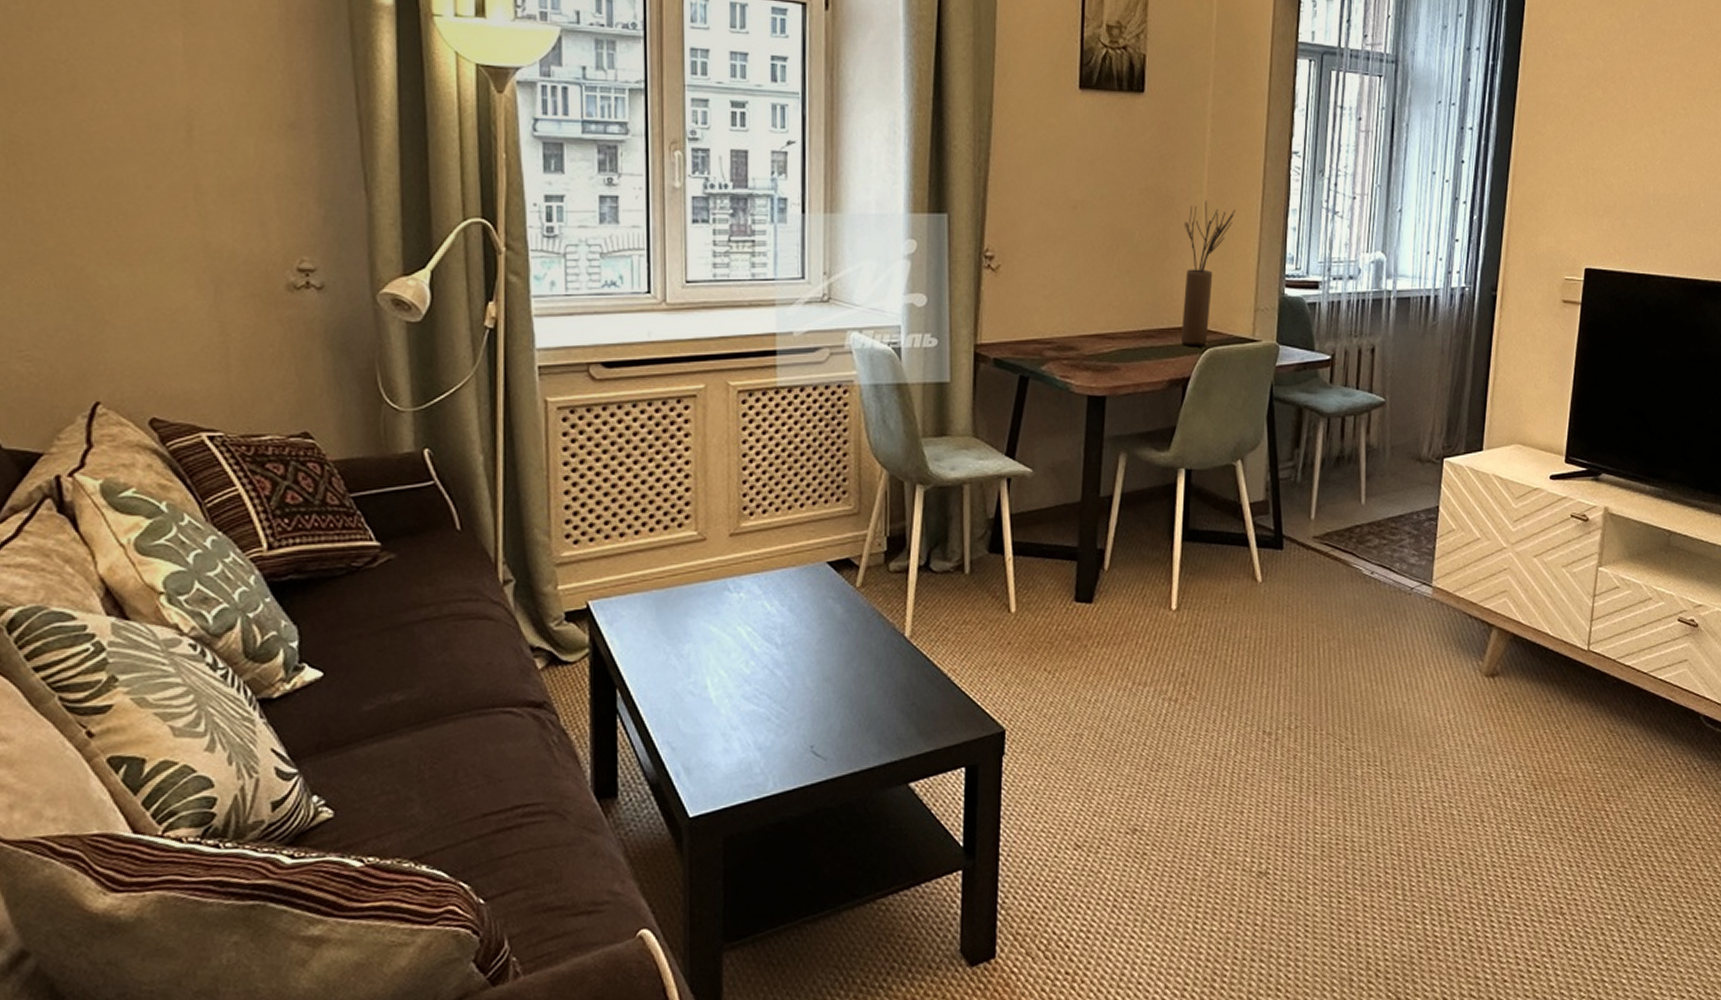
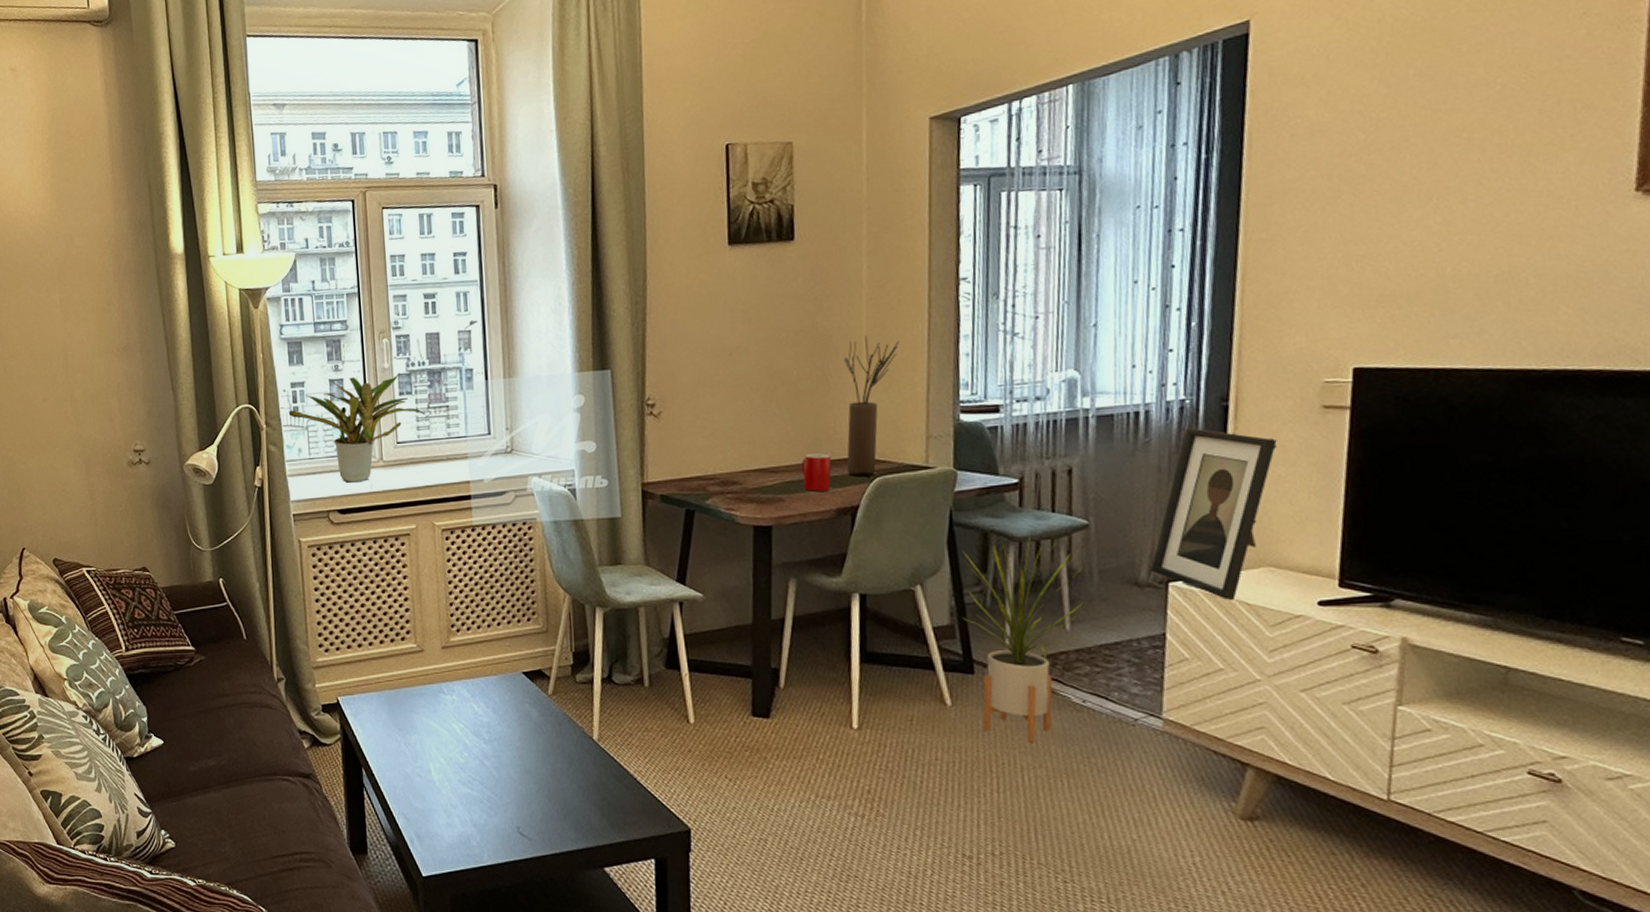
potted plant: none [539,194,725,329] -> present [288,372,426,483]
cup: none [1138,321,1167,362] -> present [801,453,832,492]
house plant: none [1277,412,1379,615] -> present [963,536,1086,742]
picture frame: none [1431,314,1529,474] -> present [1151,428,1277,600]

